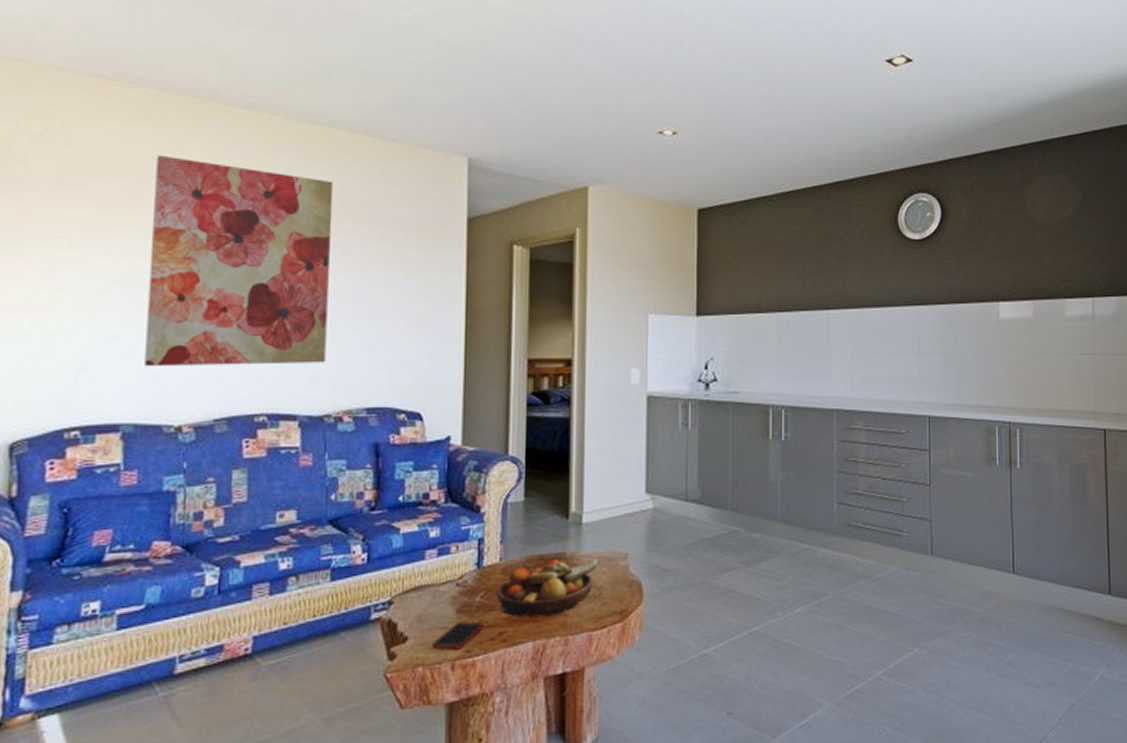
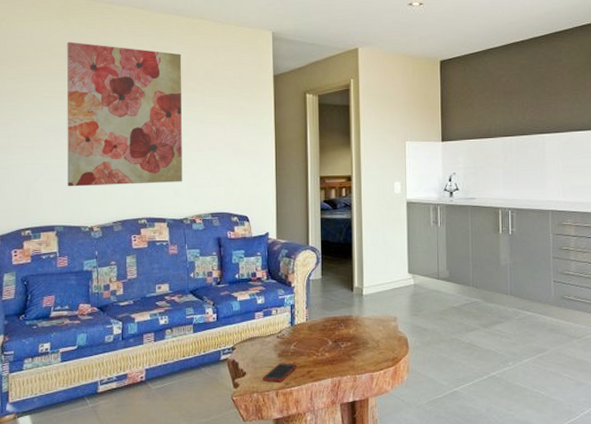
fruit bowl: present [497,558,600,617] -> none [305,320,377,361]

